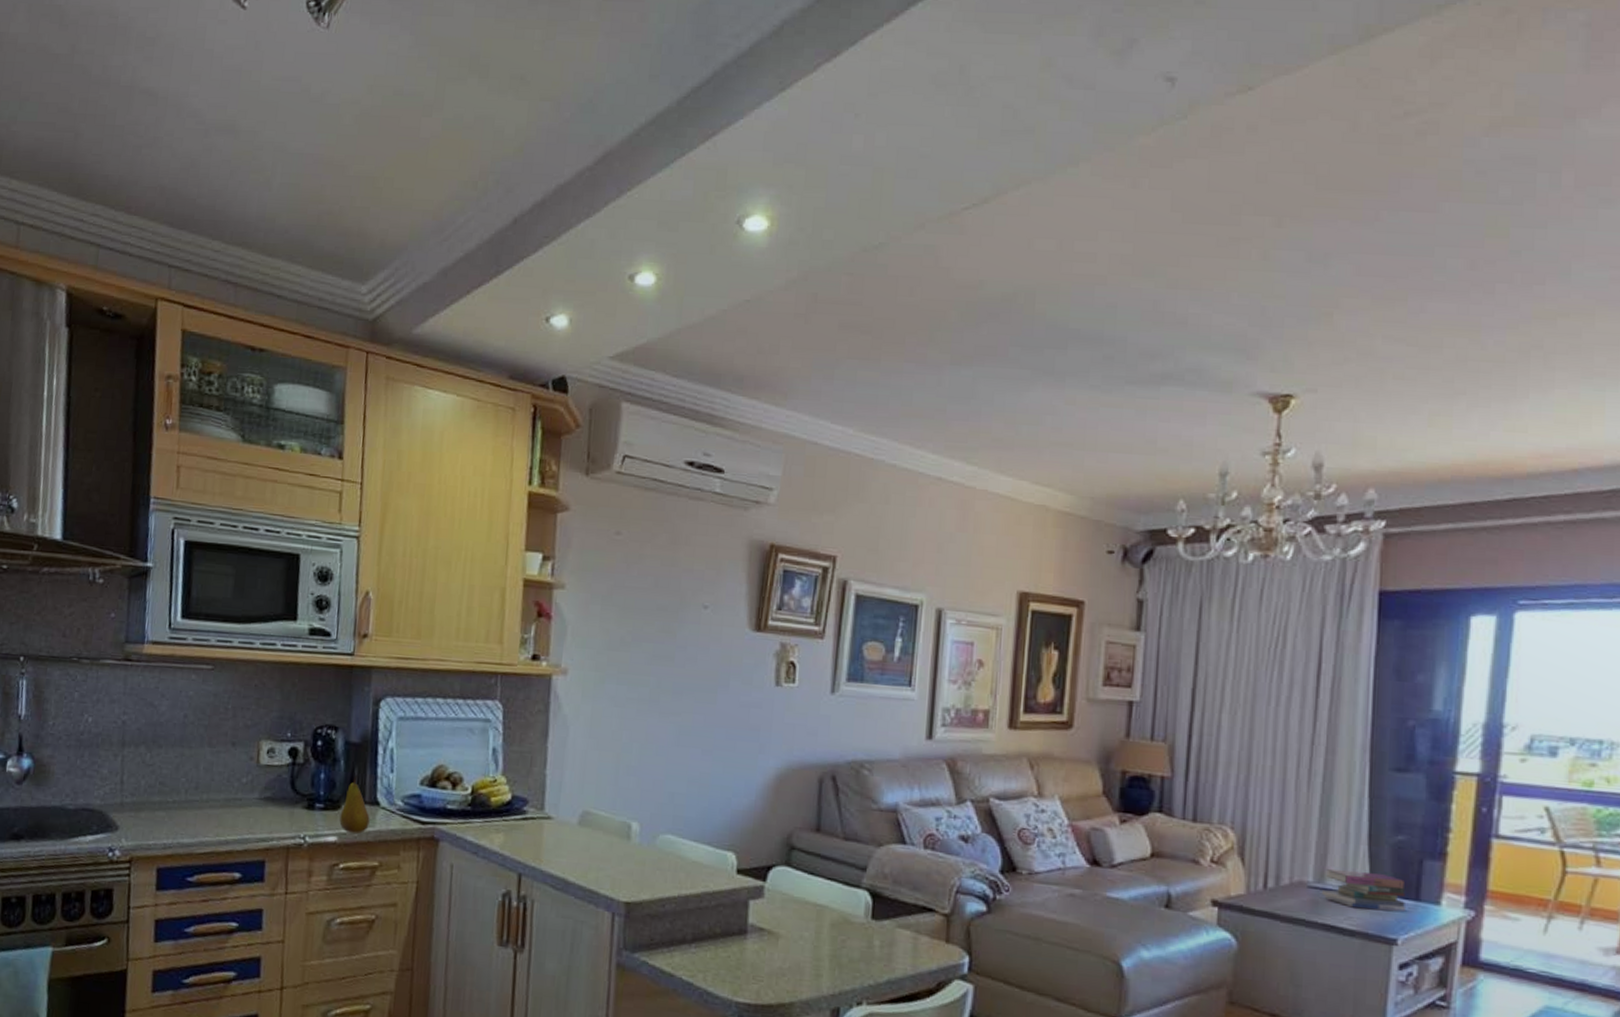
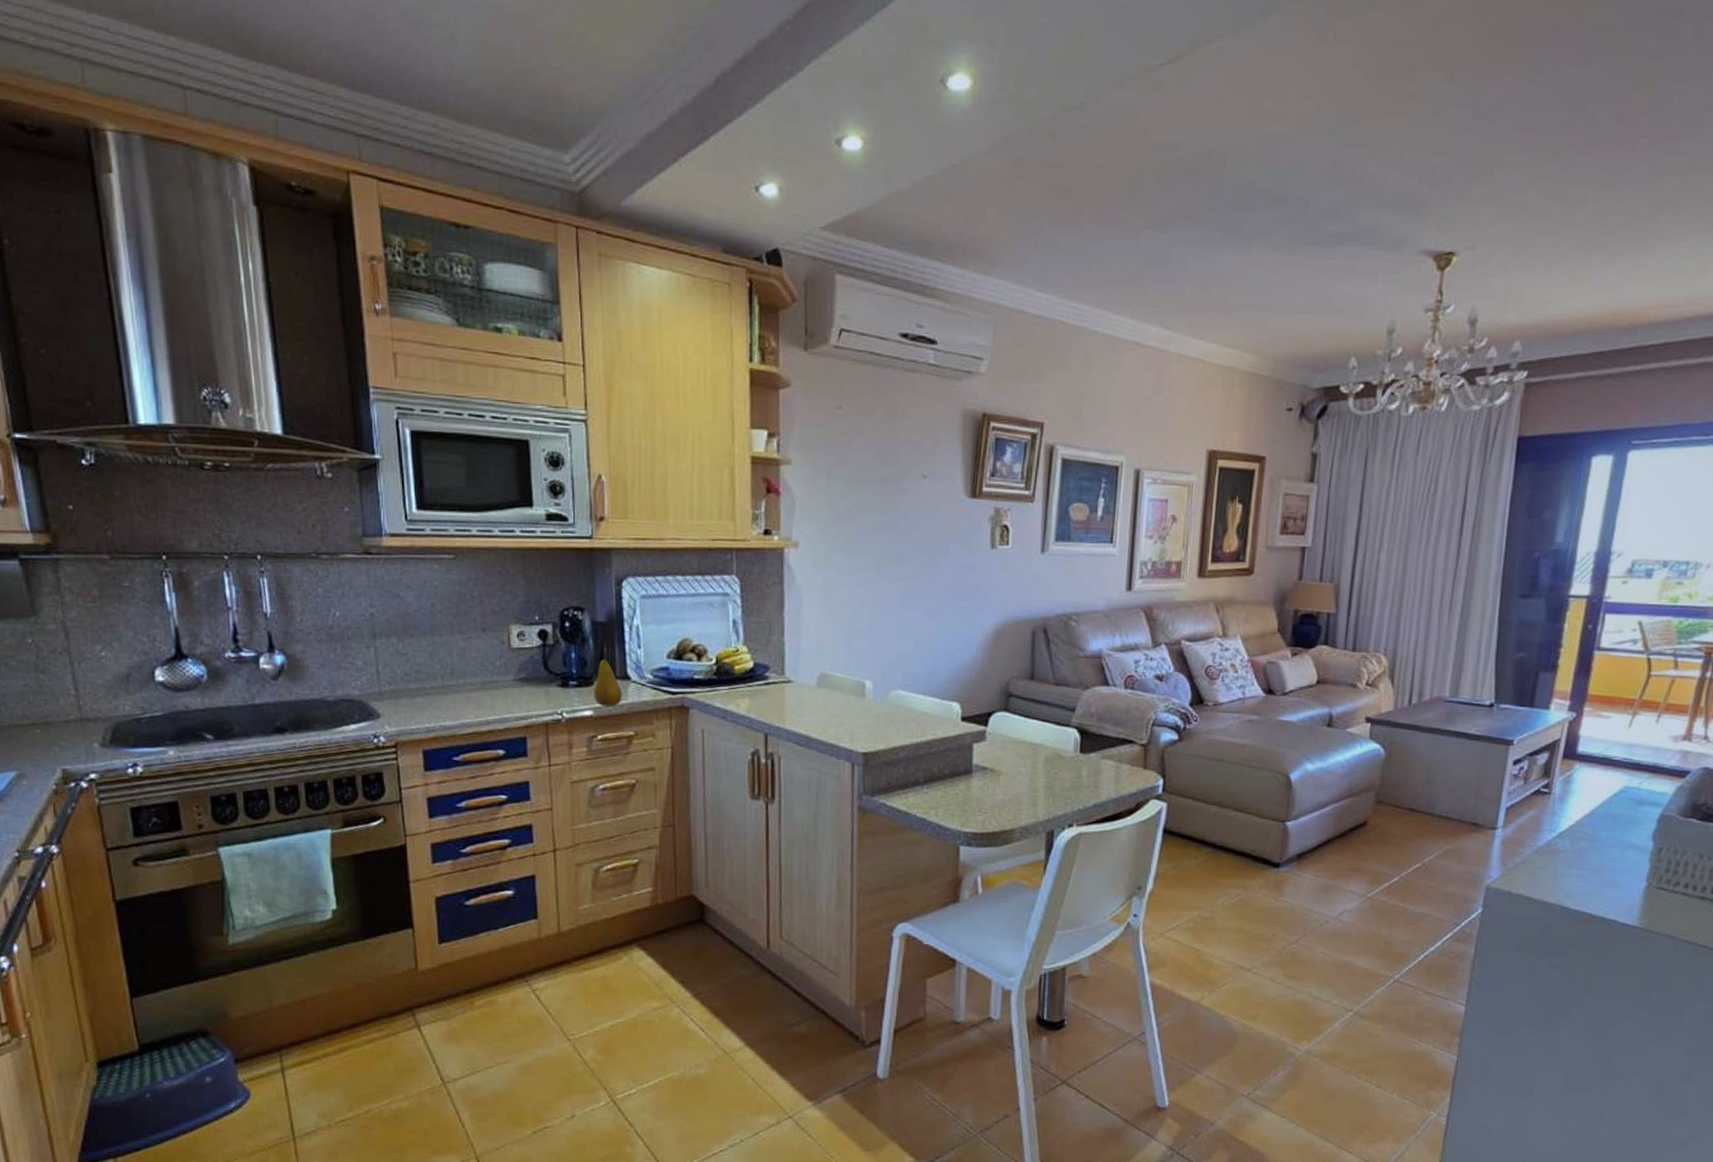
books: present [1321,869,1407,912] -> none [1455,685,1523,717]

